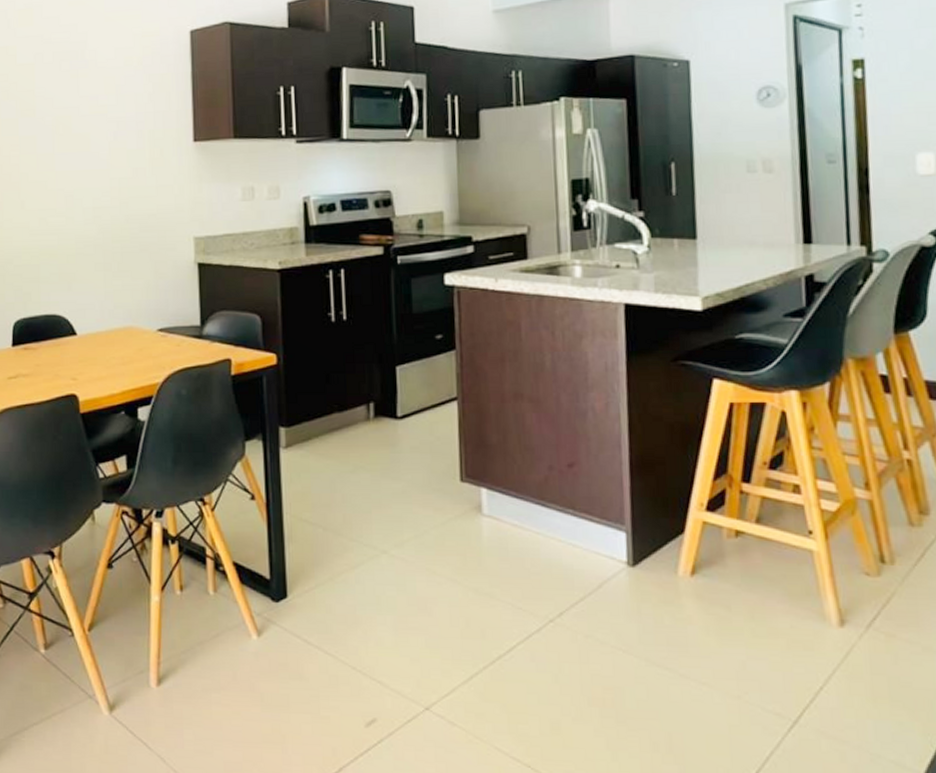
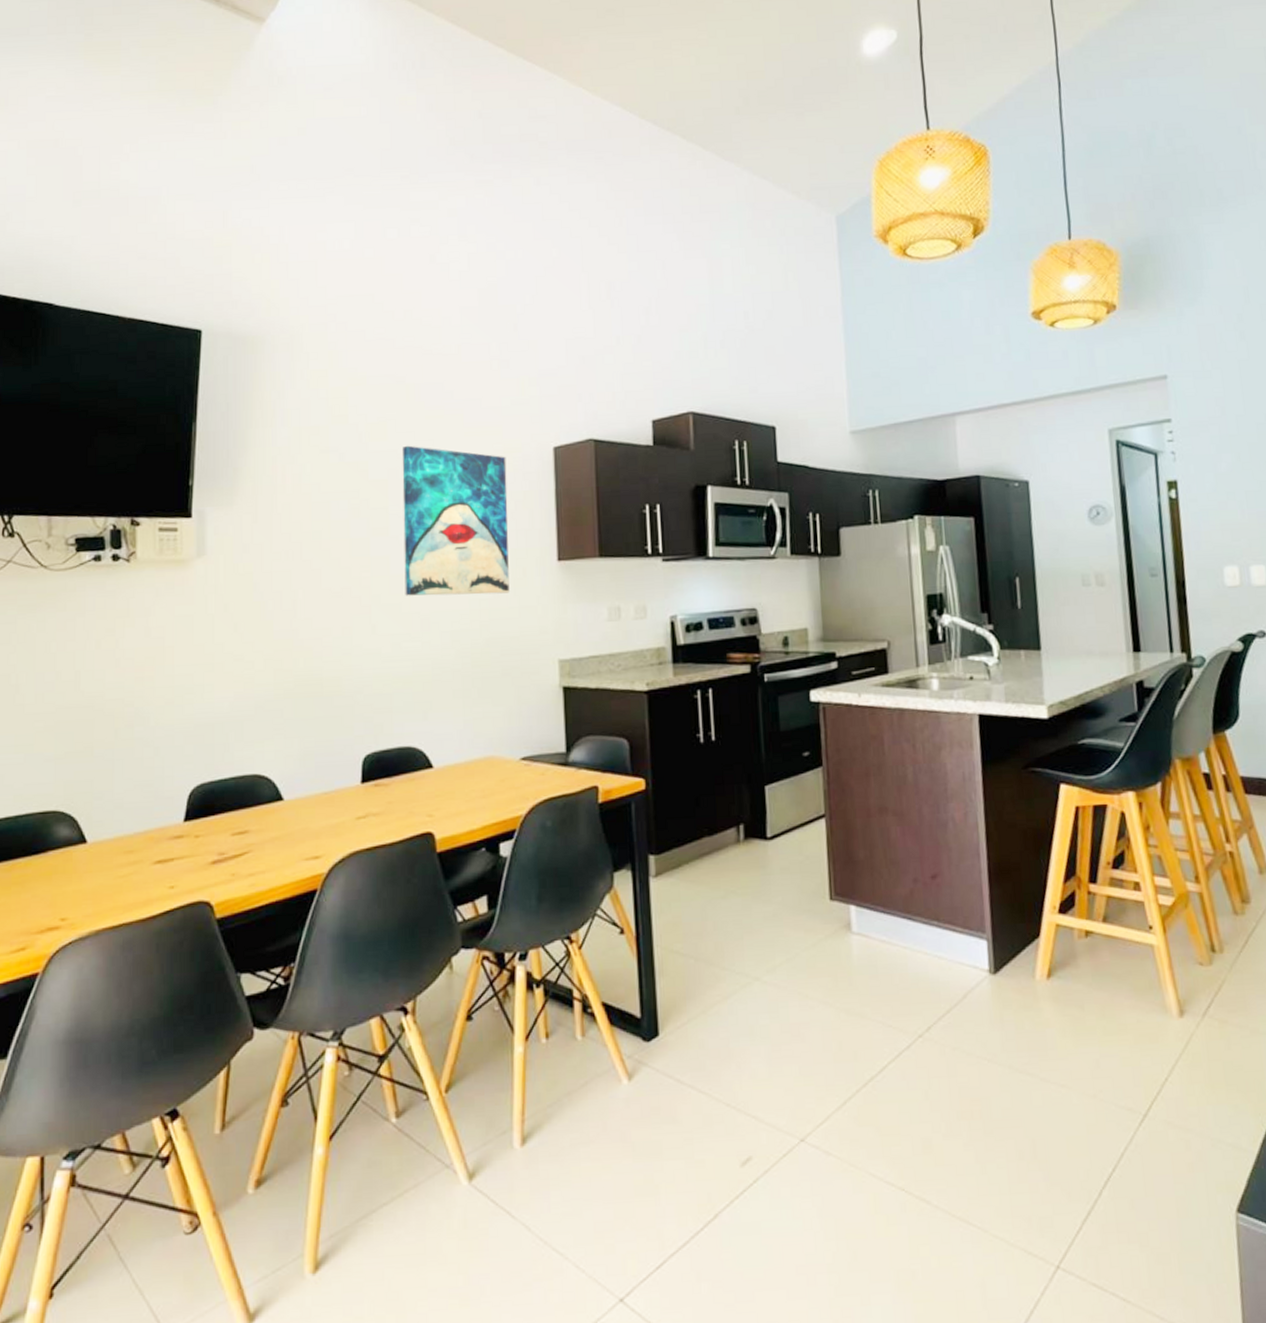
wall art: none [47,30,148,174] -> present [402,445,510,596]

